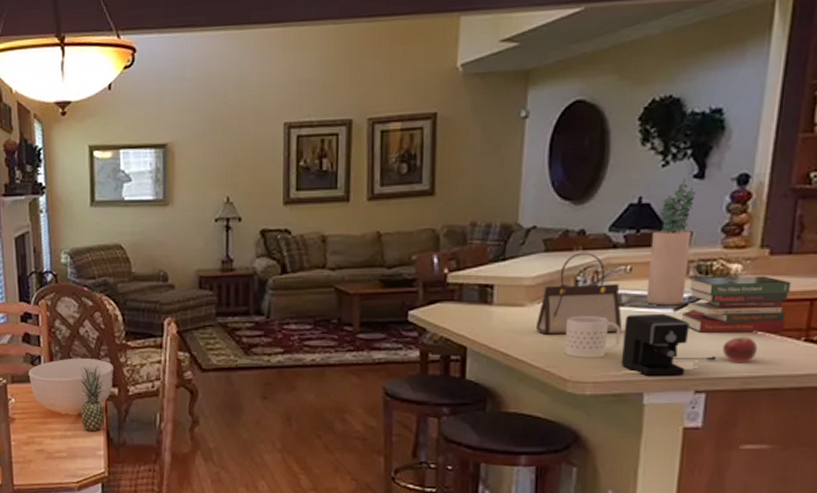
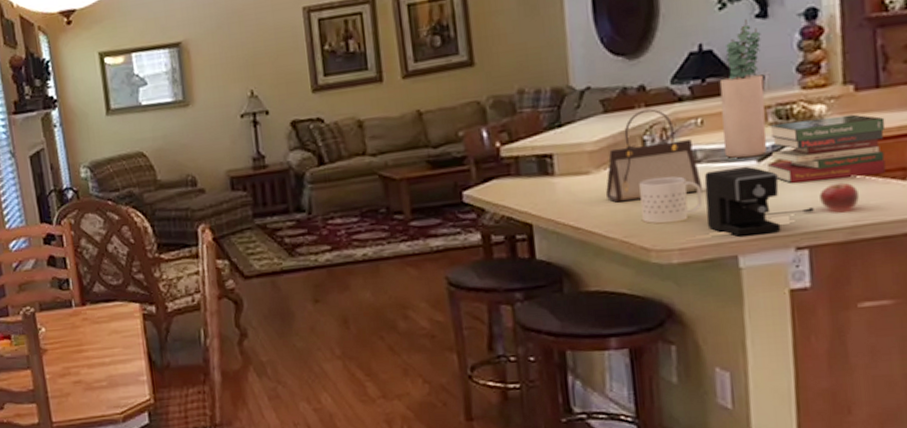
bowl: present [28,359,113,415] -> none [57,276,149,340]
fruit: present [80,365,105,432] -> none [113,282,144,356]

